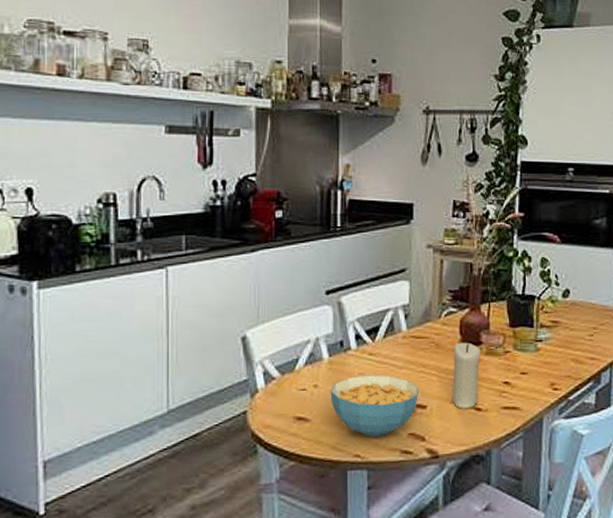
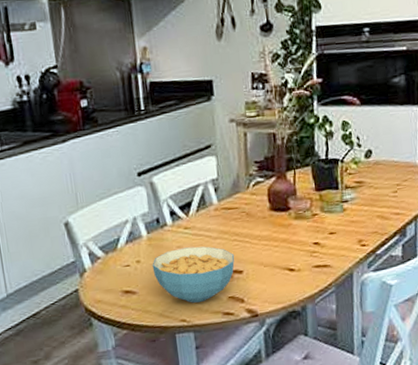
candle: present [452,342,481,409] -> none [264,209,291,271]

